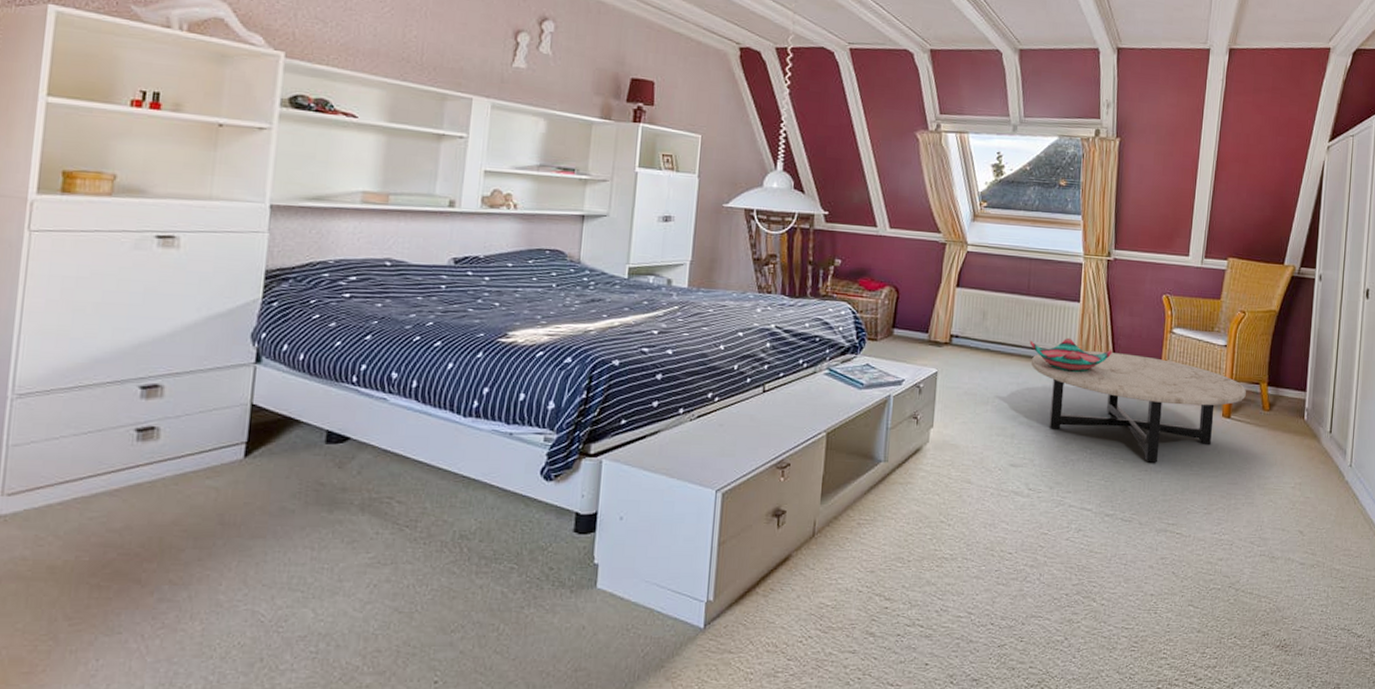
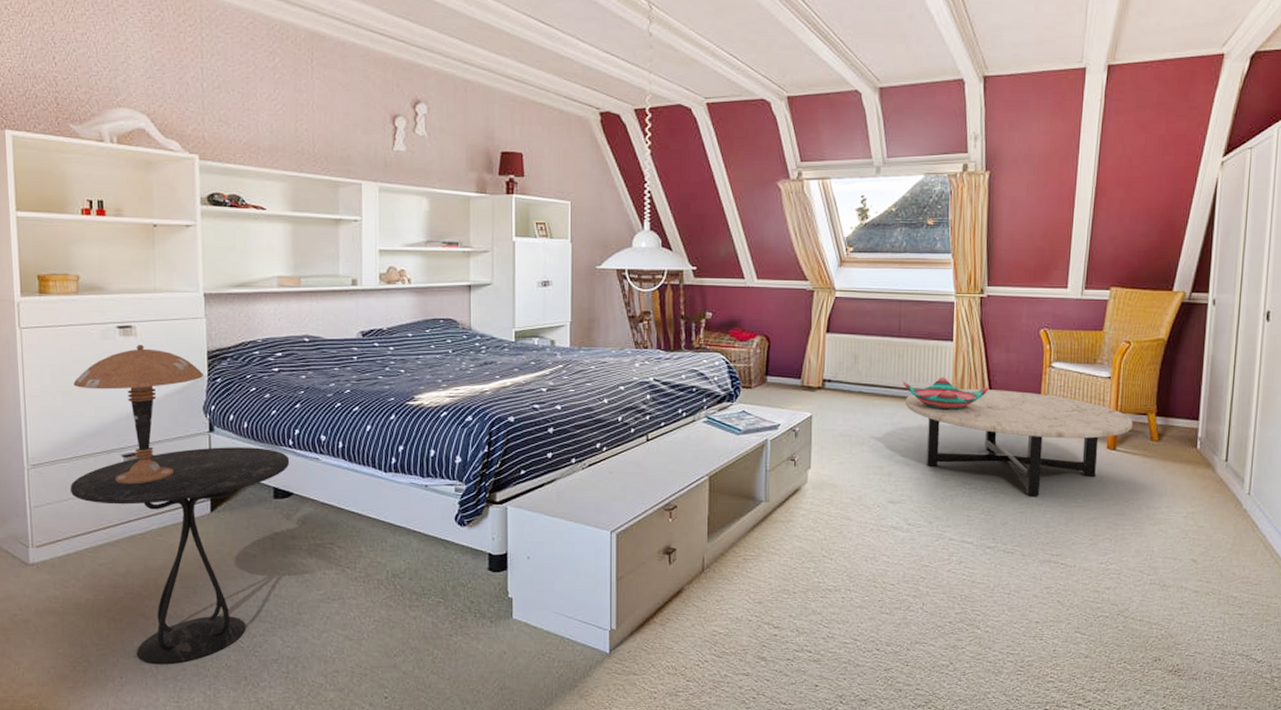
side table: none [64,381,351,642] -> present [70,447,290,664]
table lamp: none [89,258,257,422] -> present [73,344,203,484]

